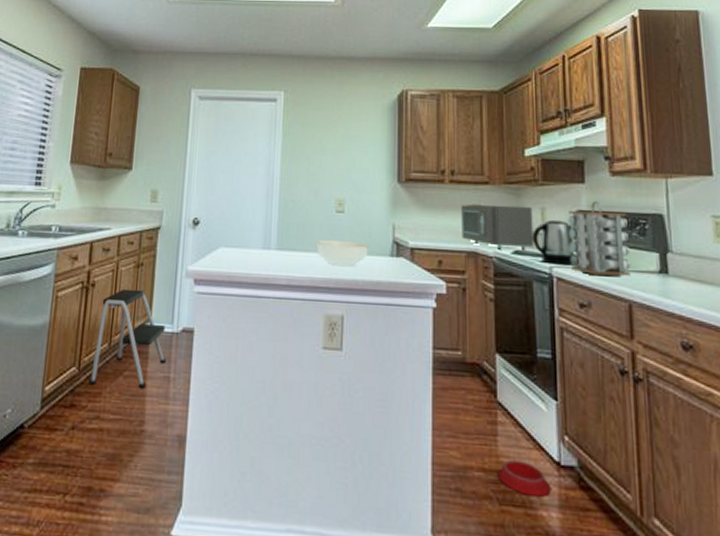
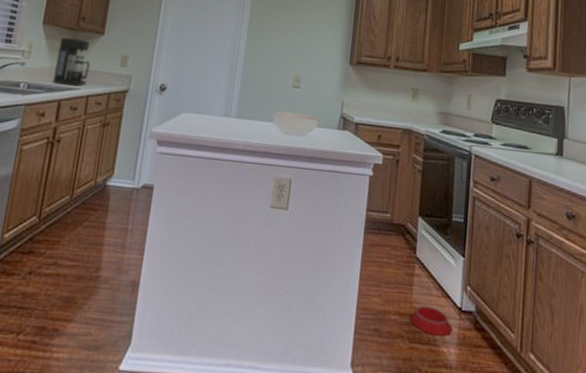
coffee maker: none [84,176,120,226] -> present [53,37,91,86]
step stool: present [89,288,166,388] -> none [48,145,127,238]
microwave: present [461,204,534,251] -> none [400,88,461,131]
kettle: present [532,219,575,265] -> none [458,105,492,144]
spice rack: present [568,200,632,277] -> none [487,92,536,157]

